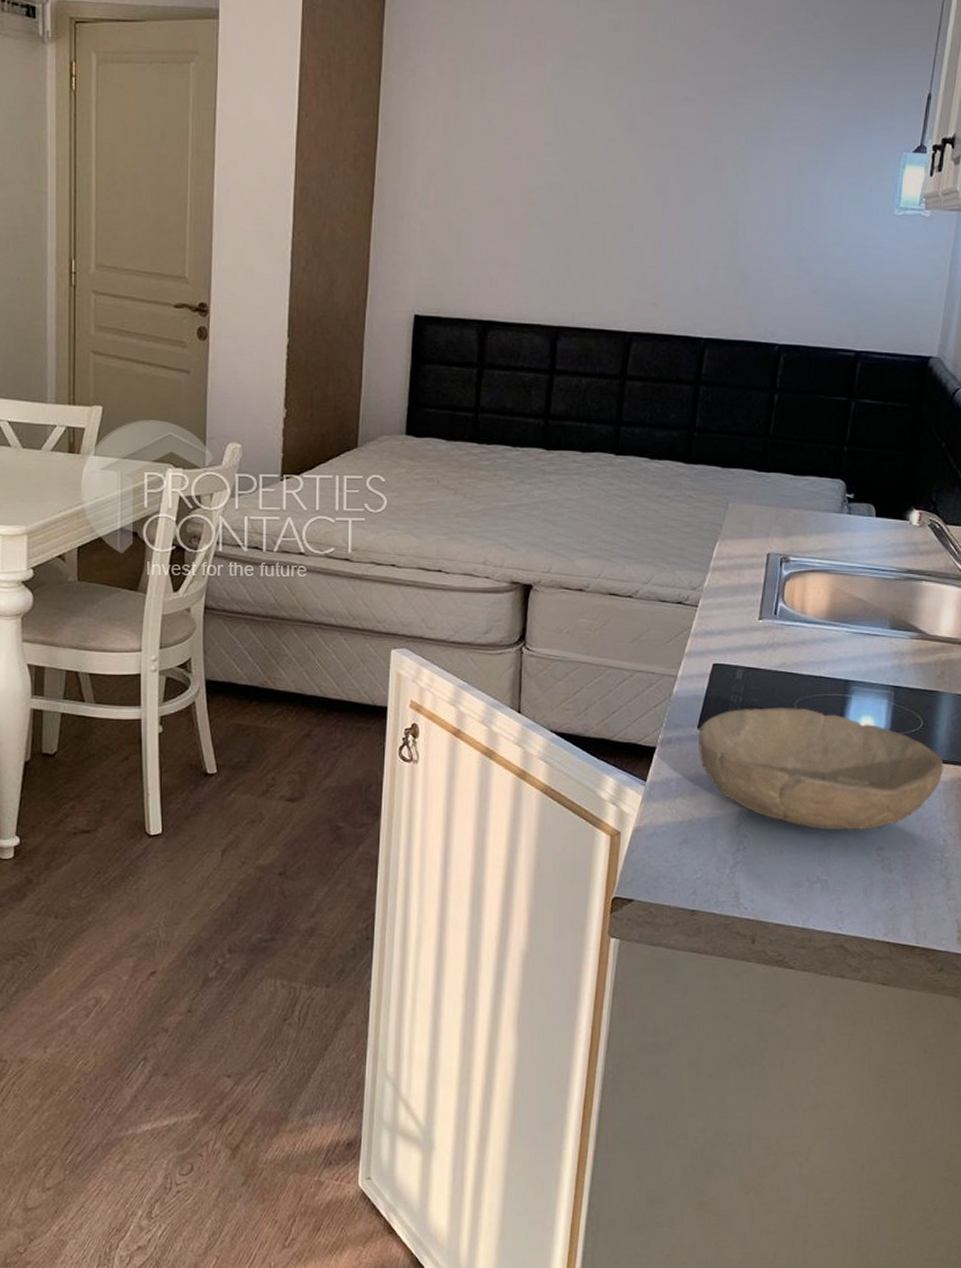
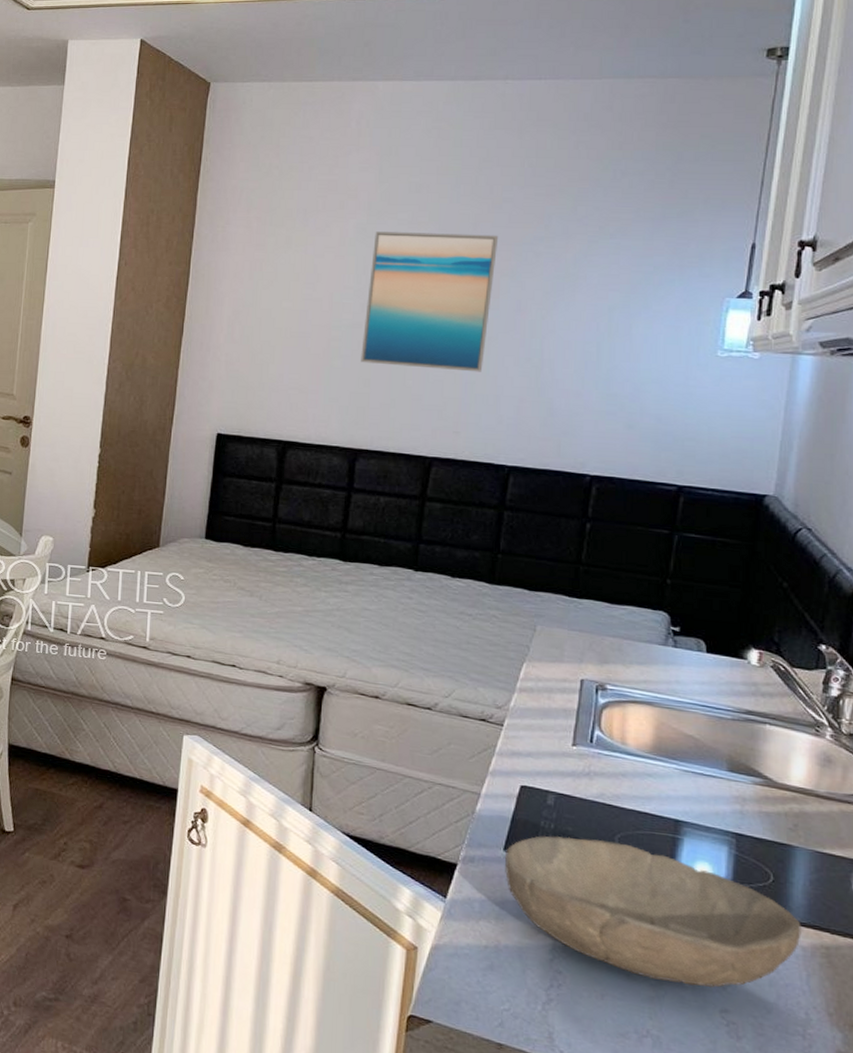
wall art: none [561,77,696,237] -> present [361,231,499,372]

